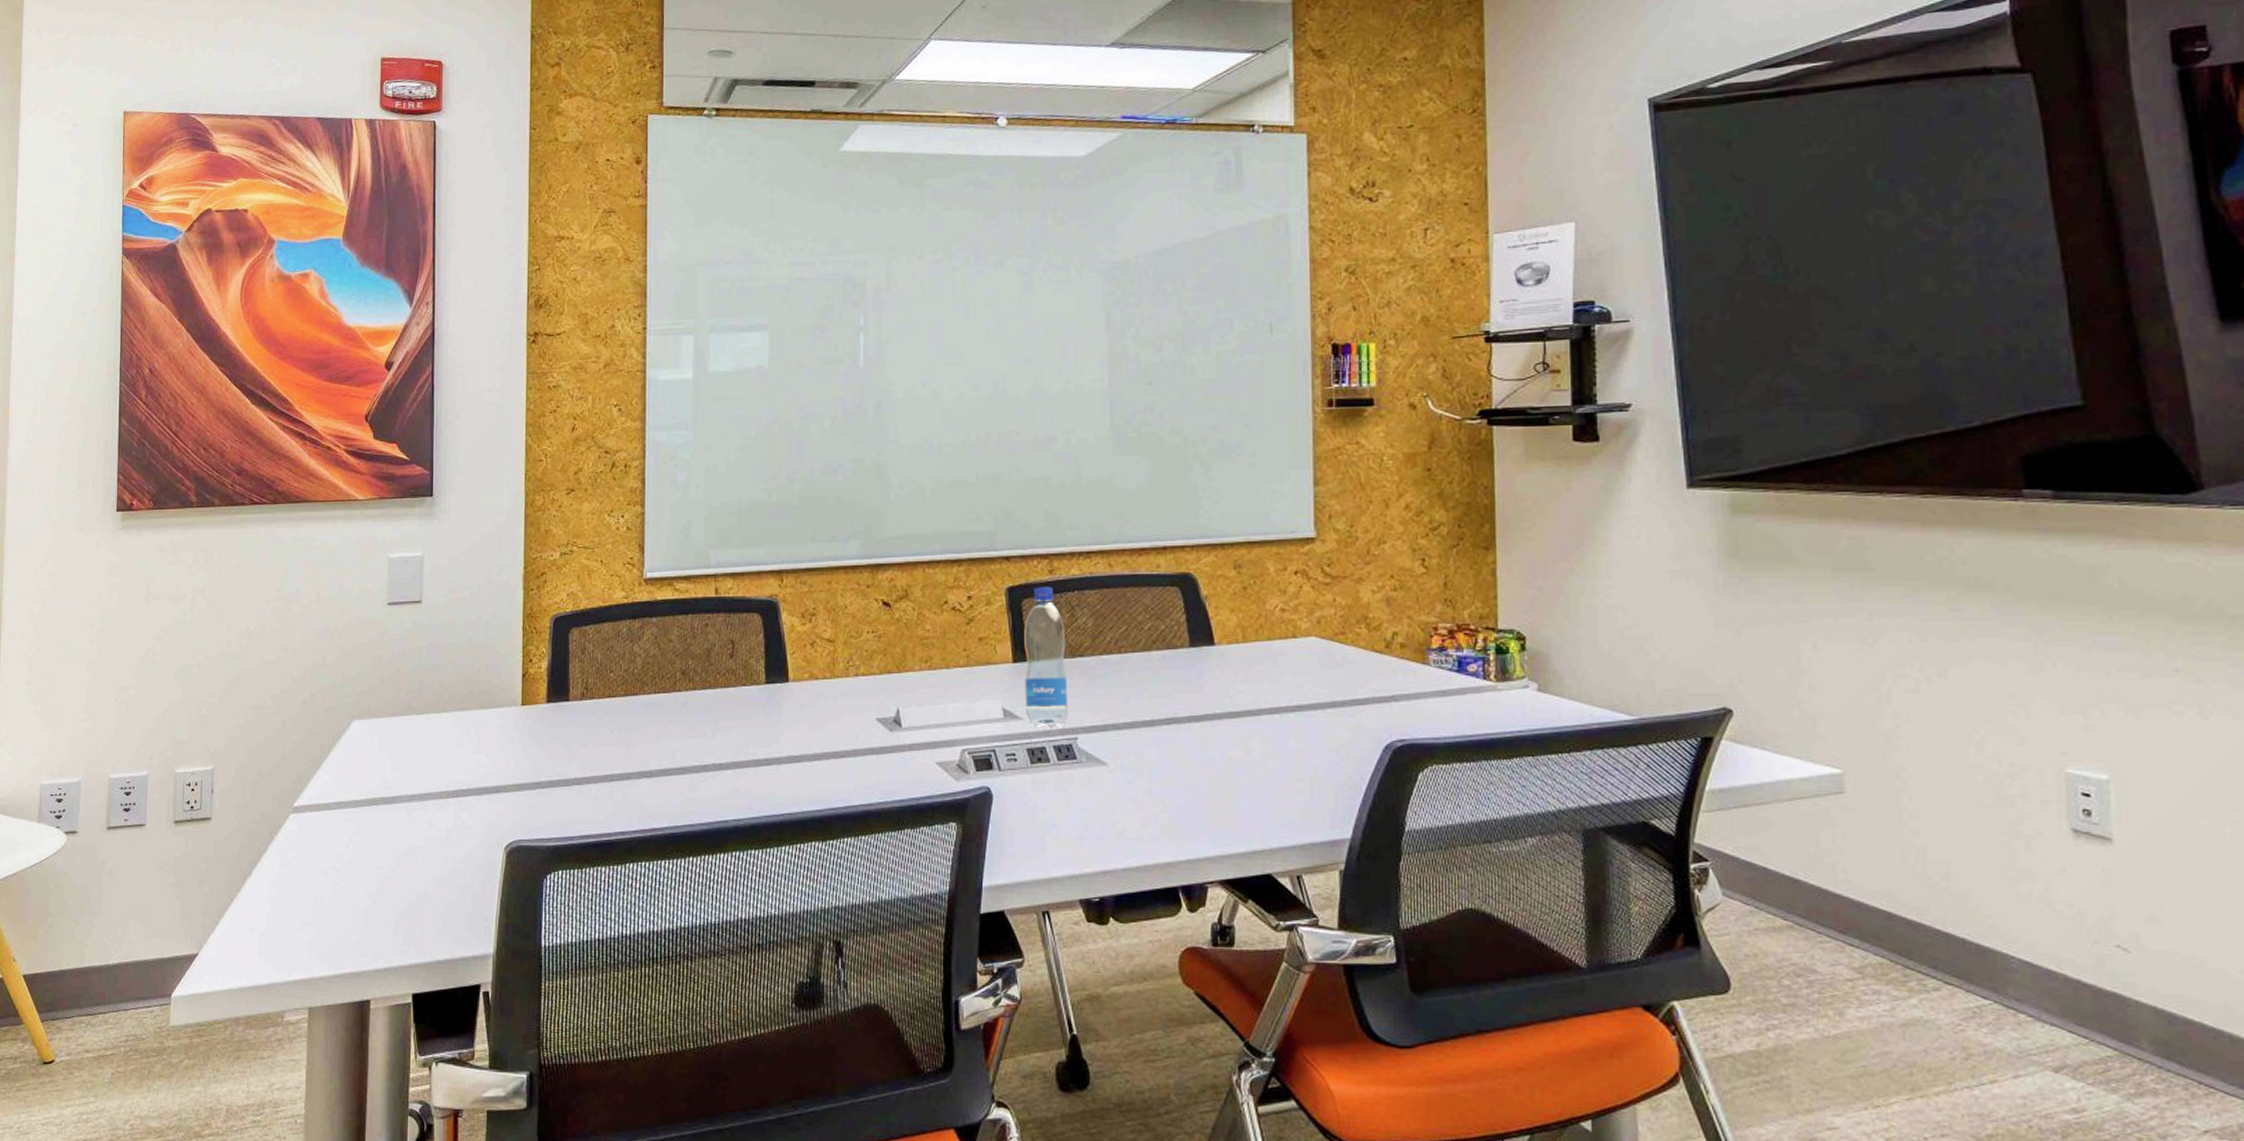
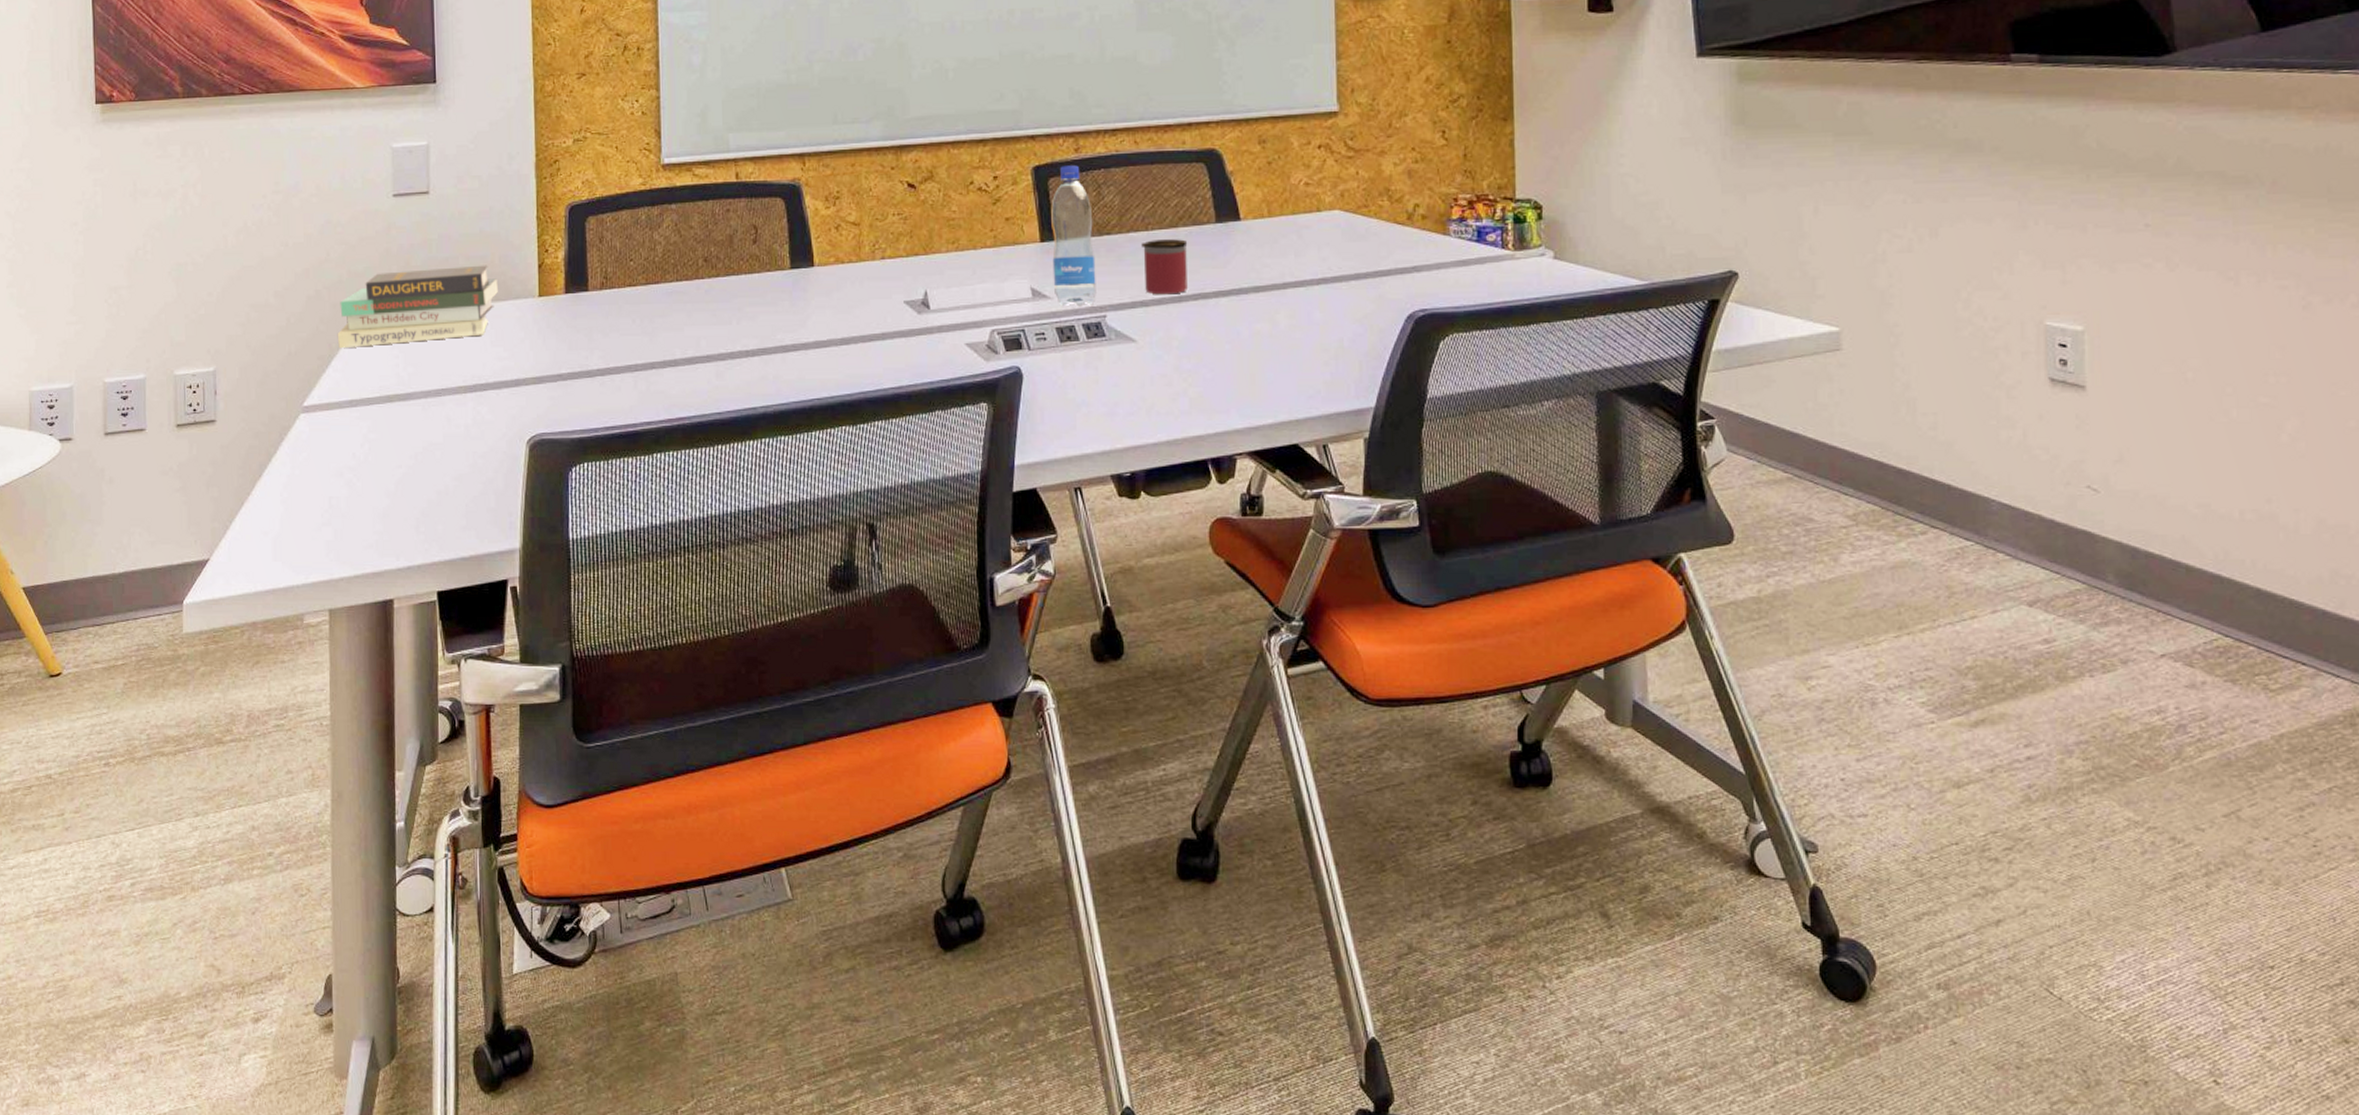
books: none [329,673,483,752] -> present [337,265,498,349]
beverage cup: none [1114,663,1161,718] -> present [1141,239,1188,295]

